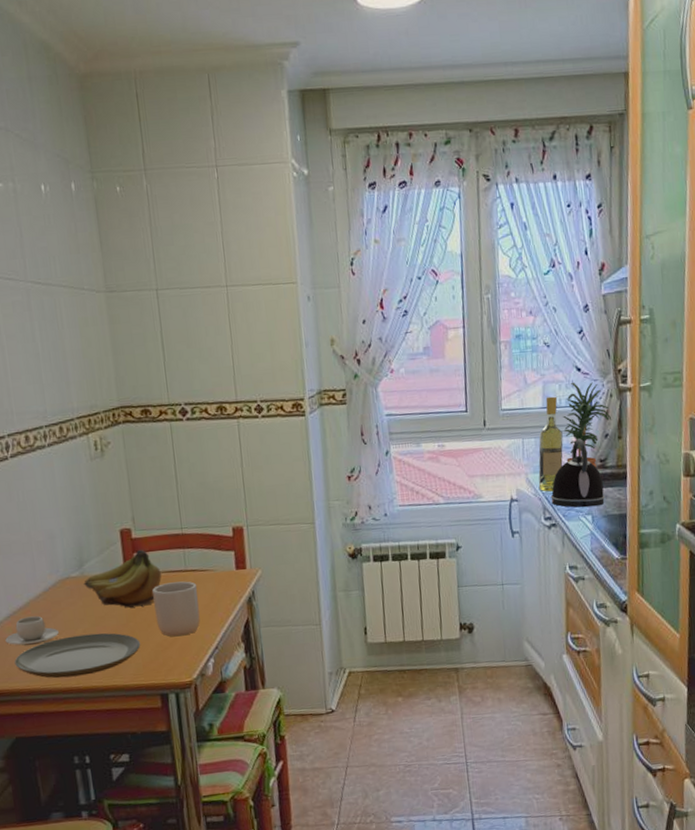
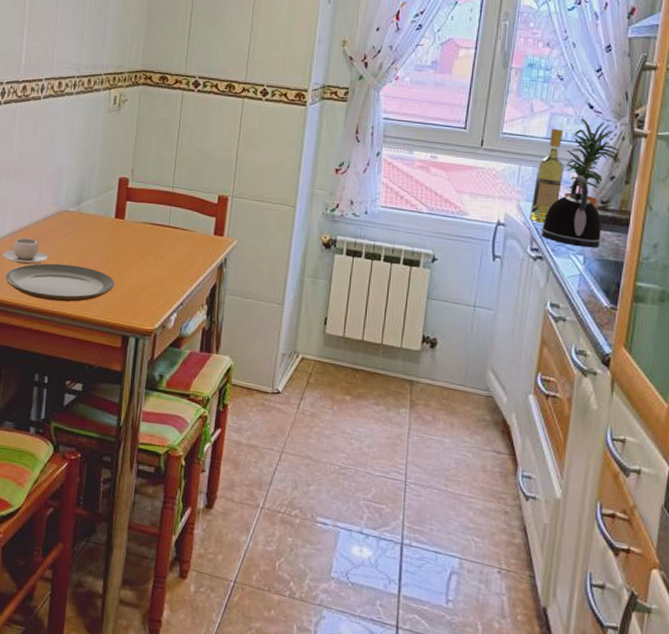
fruit: present [84,550,162,608] -> none [78,199,147,251]
mug: present [152,581,201,637] -> none [133,234,176,286]

